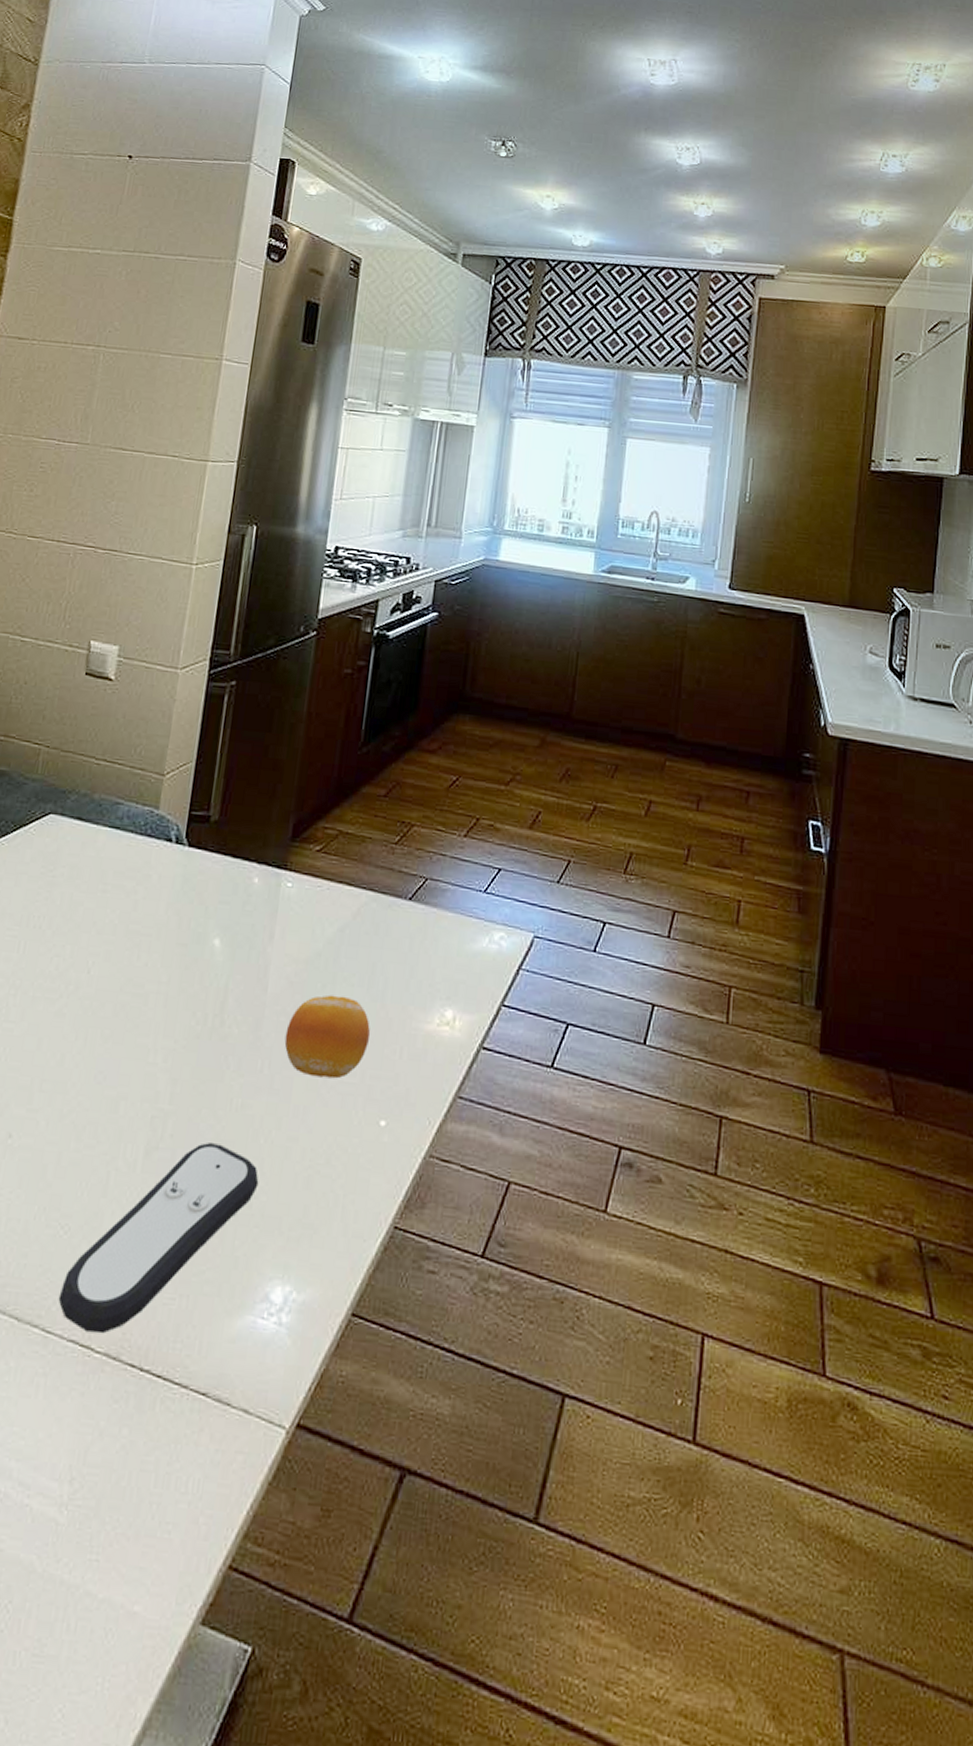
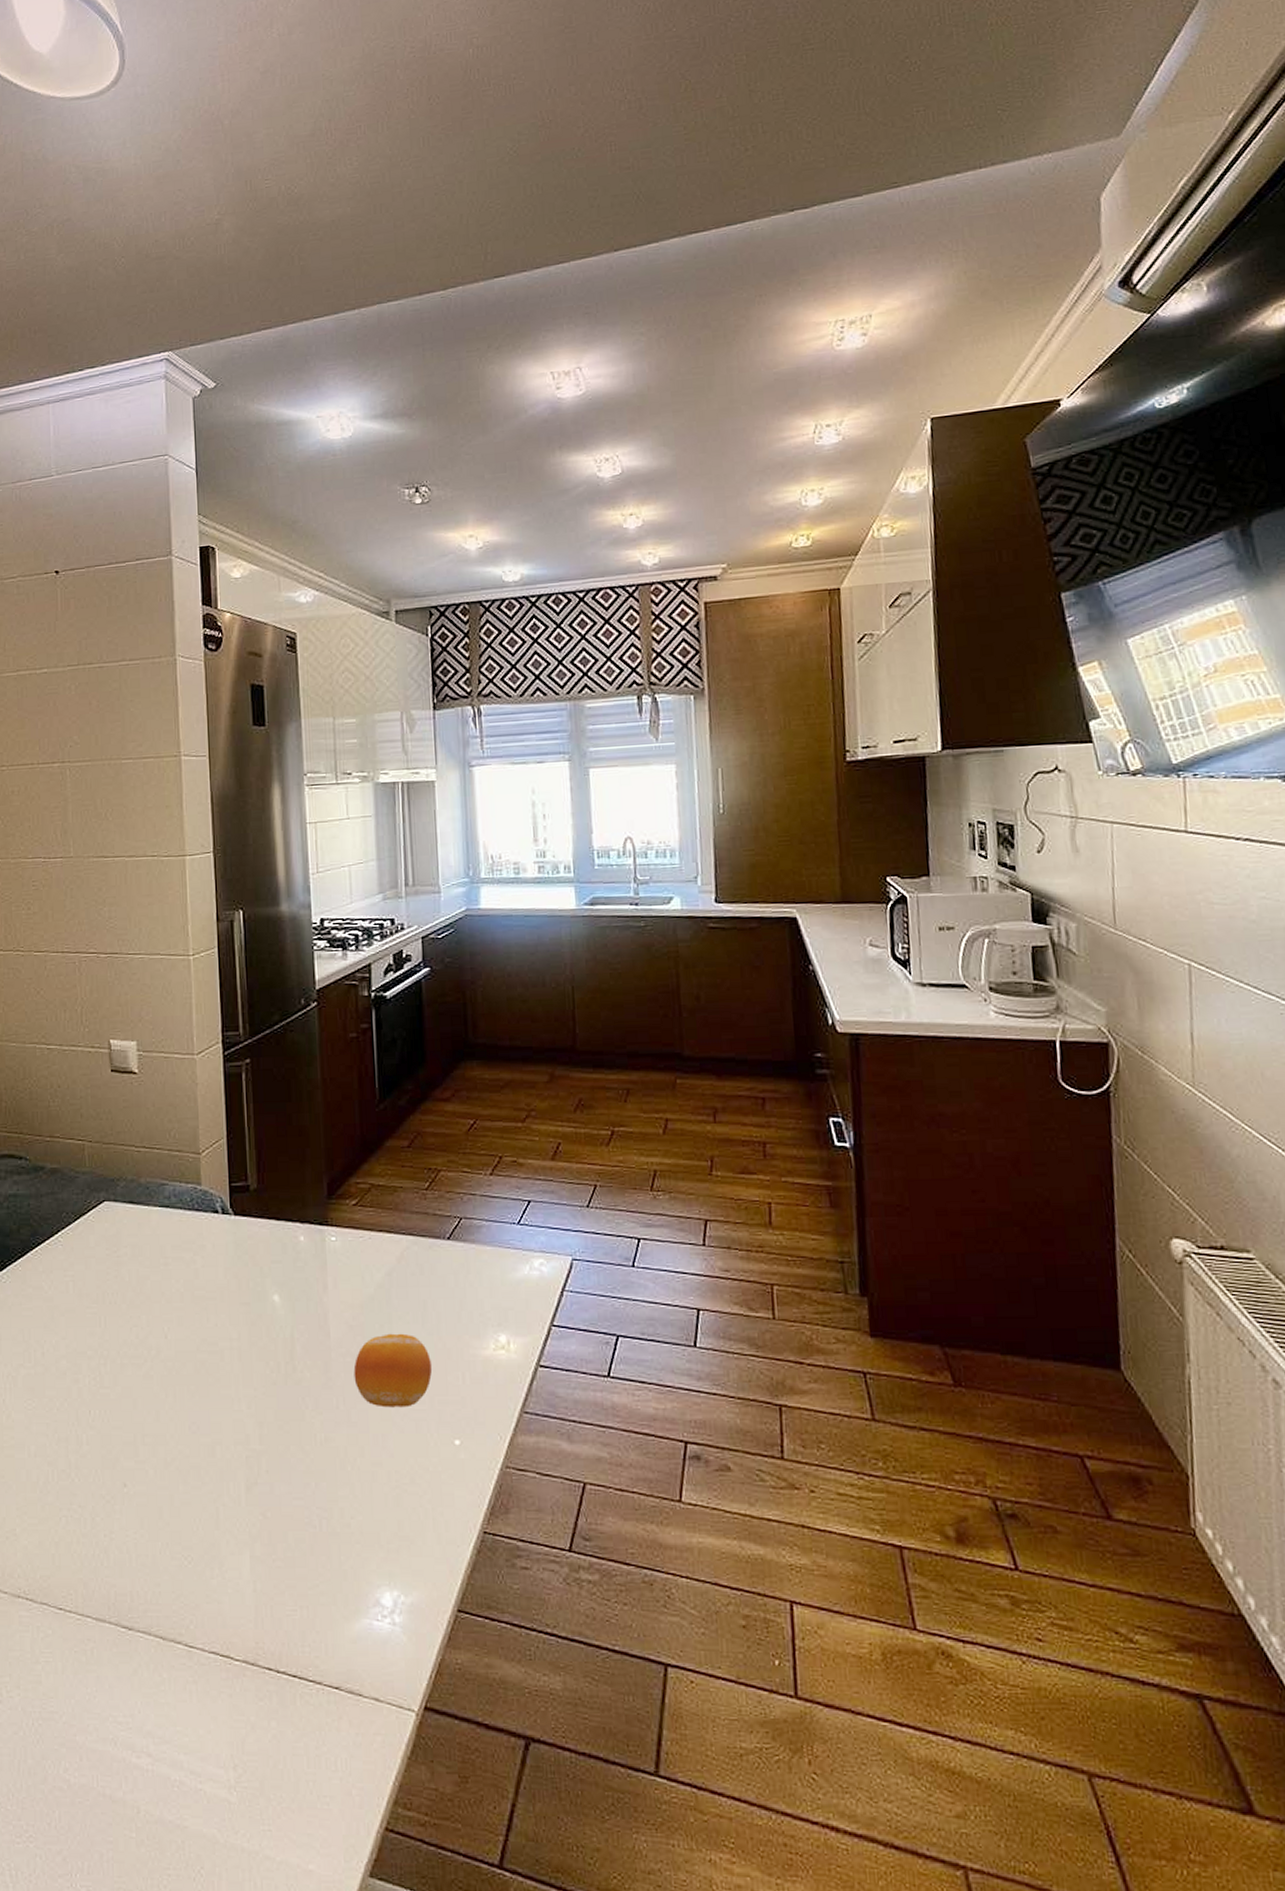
remote control: present [58,1143,259,1334] -> none [194,1475,353,1645]

